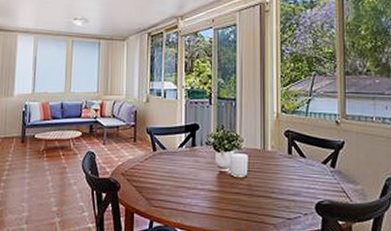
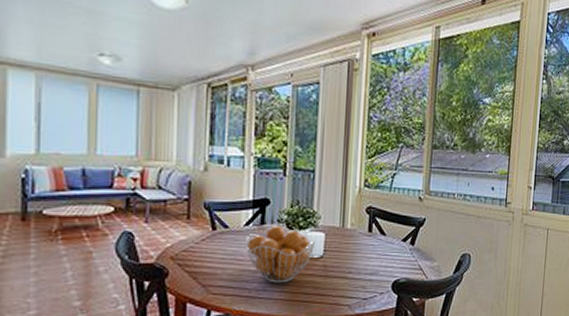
fruit basket: none [180,147,240,200] -> present [246,225,316,283]

